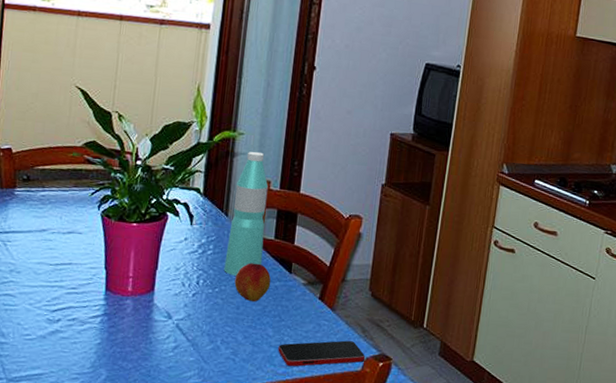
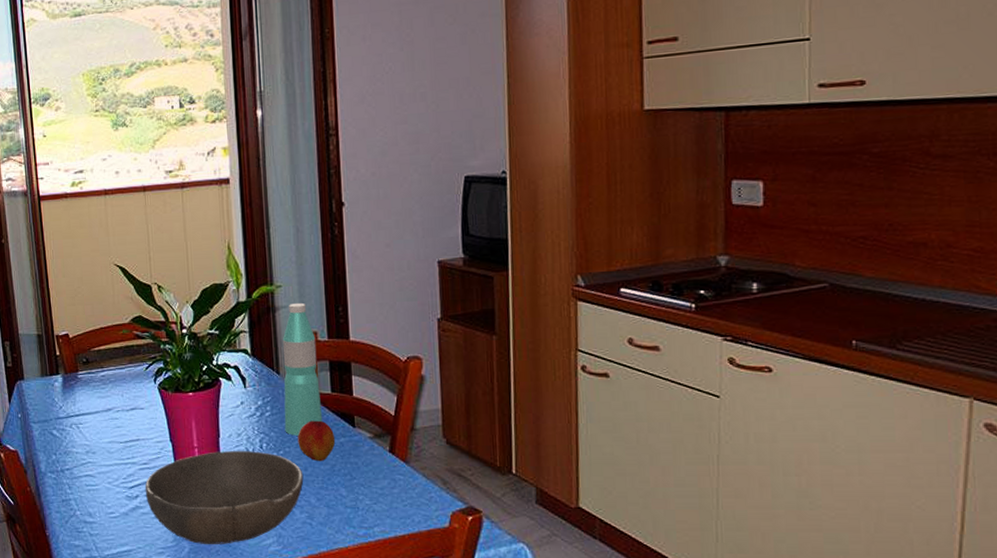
bowl: none [68,283,235,374] -> present [145,450,304,545]
smartphone: present [278,340,366,367] -> none [355,495,452,528]

